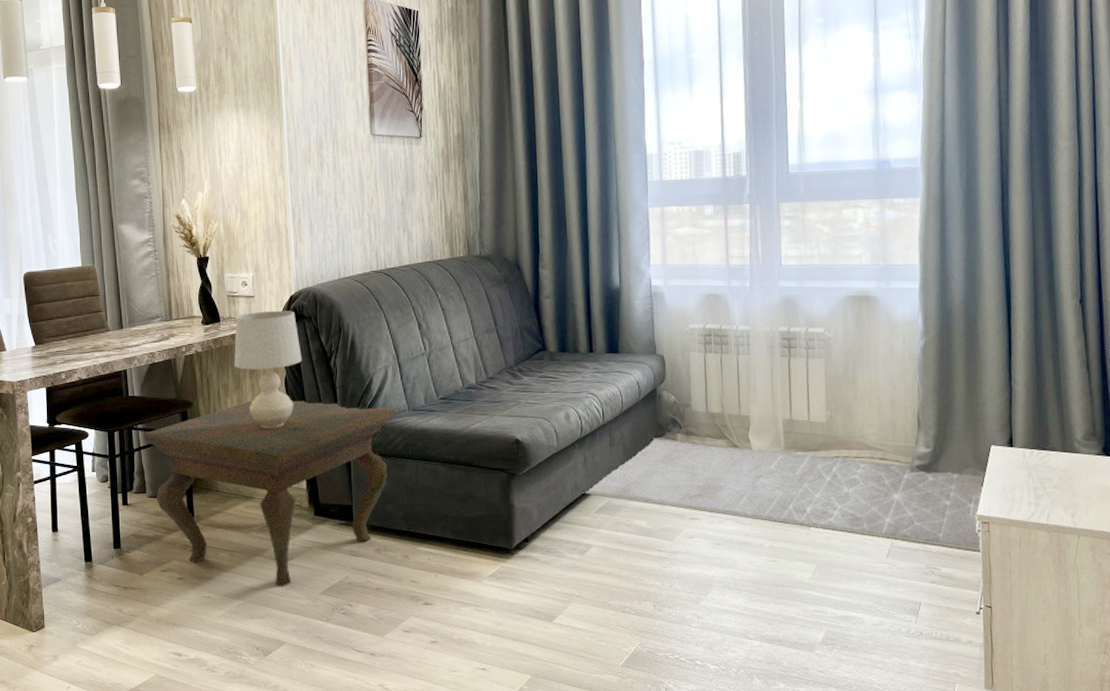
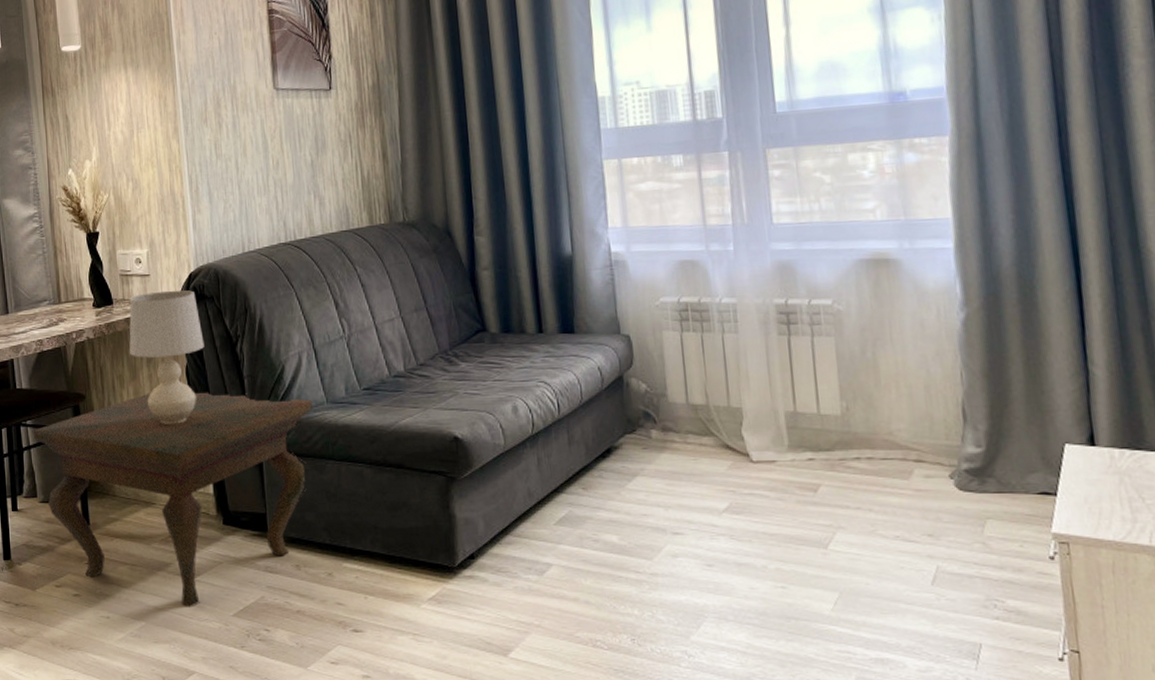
rug: present [583,438,986,553] -> none [538,435,1063,582]

